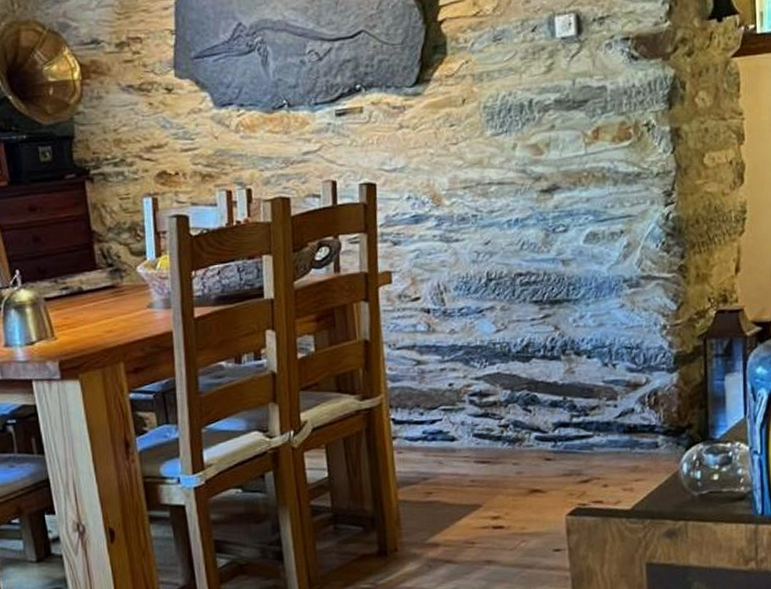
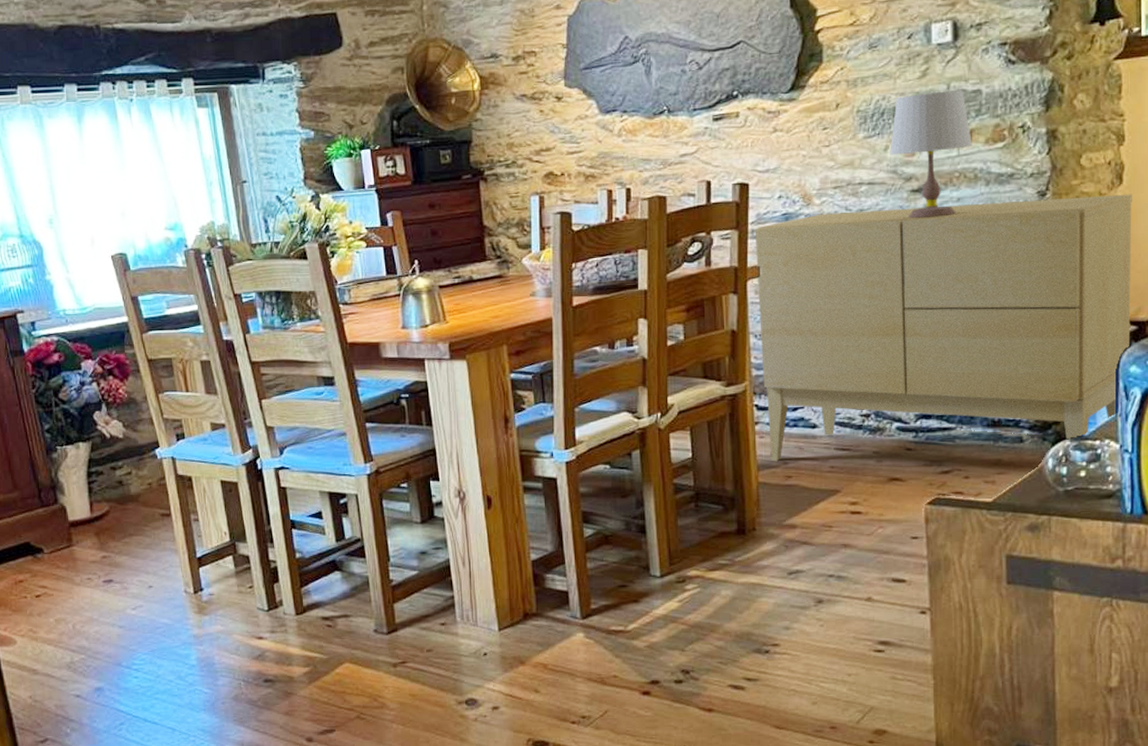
sideboard: none [384,194,756,478] -> present [754,194,1132,462]
table lamp: none [518,86,599,220] -> present [890,90,972,219]

